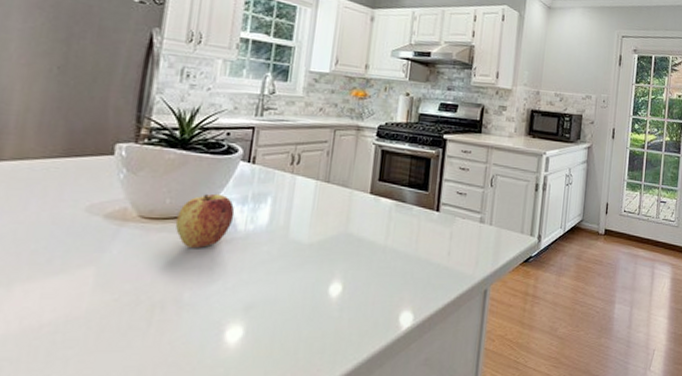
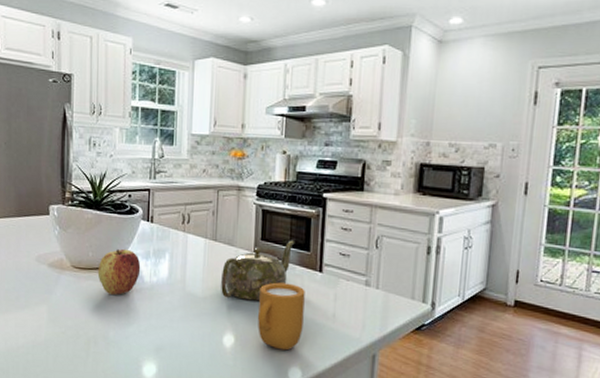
teapot: none [330,180,414,245] -> present [221,240,295,301]
mug: none [369,223,421,295] -> present [258,282,305,351]

